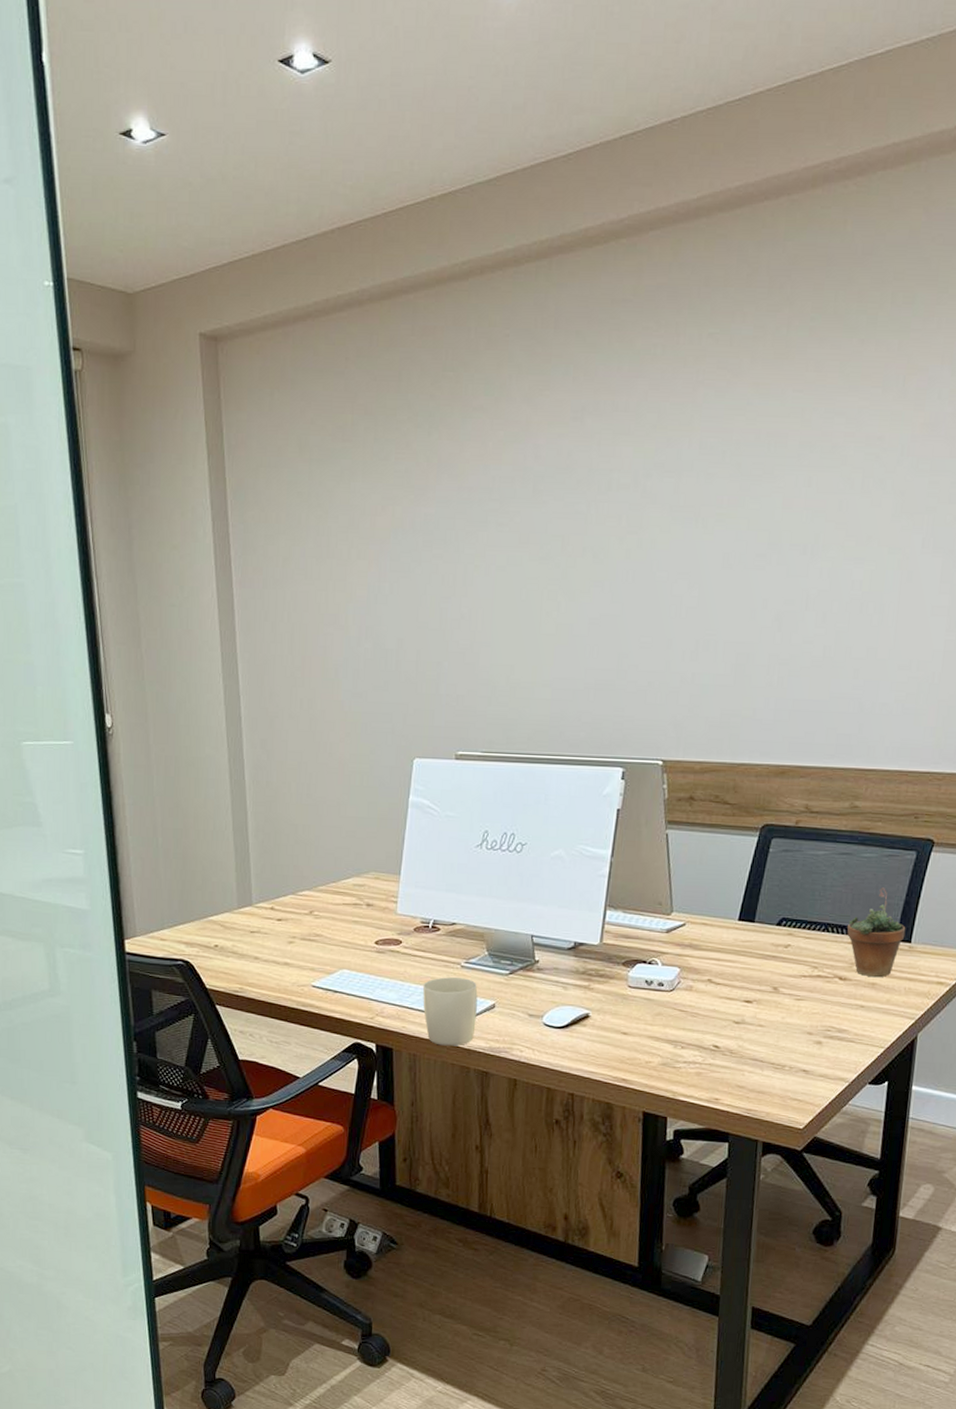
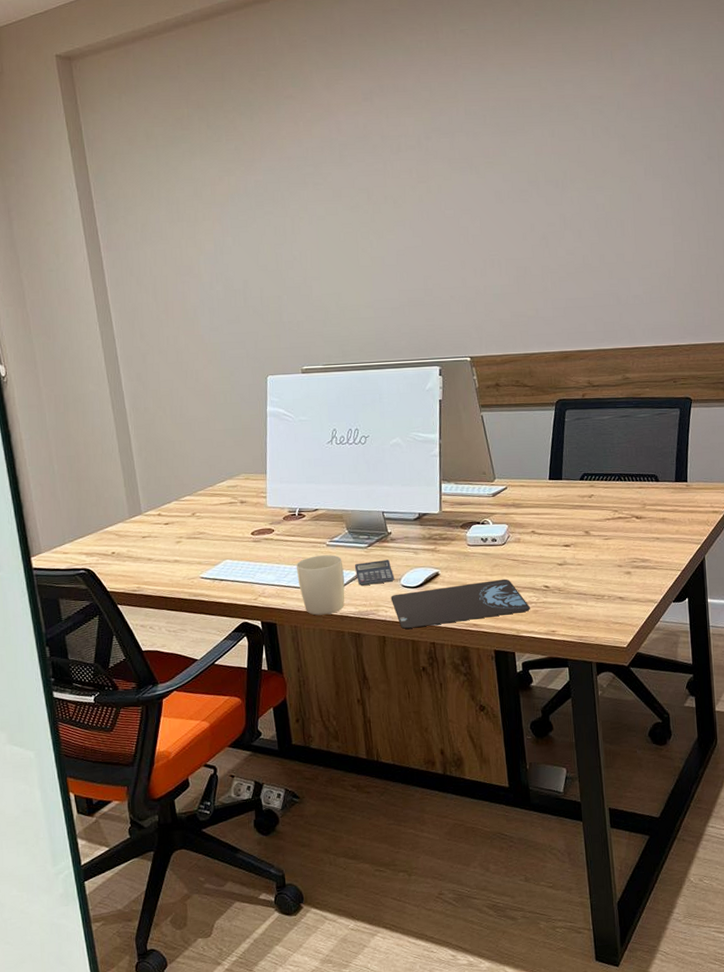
calculator: none [490,991,536,1019] -> present [354,560,395,585]
mousepad: none [528,1031,694,1075] -> present [390,579,531,629]
succulent plant: present [847,887,906,977] -> none [636,440,682,513]

